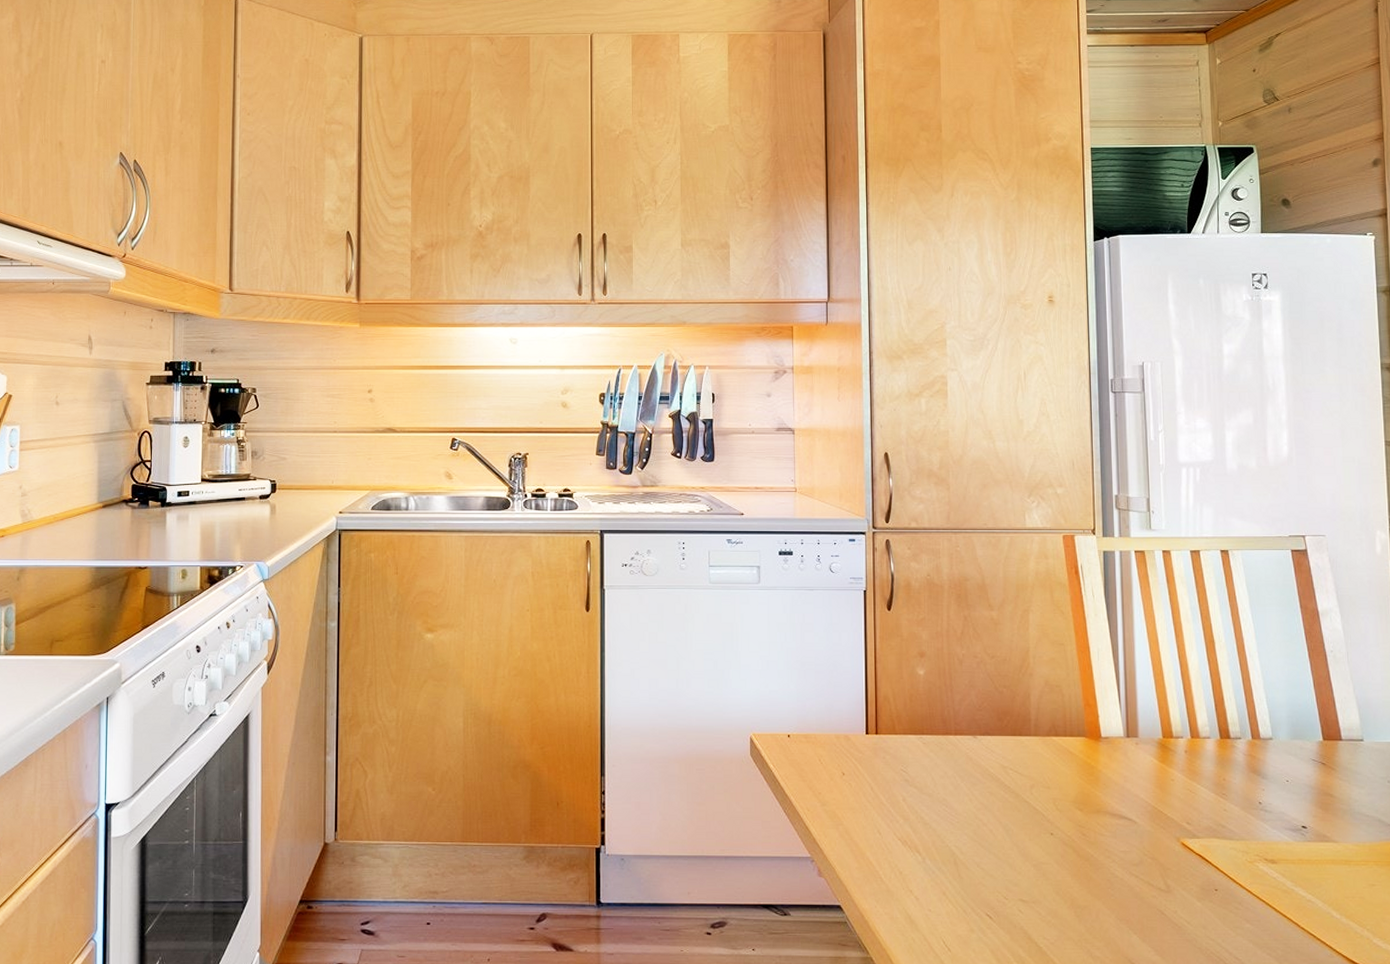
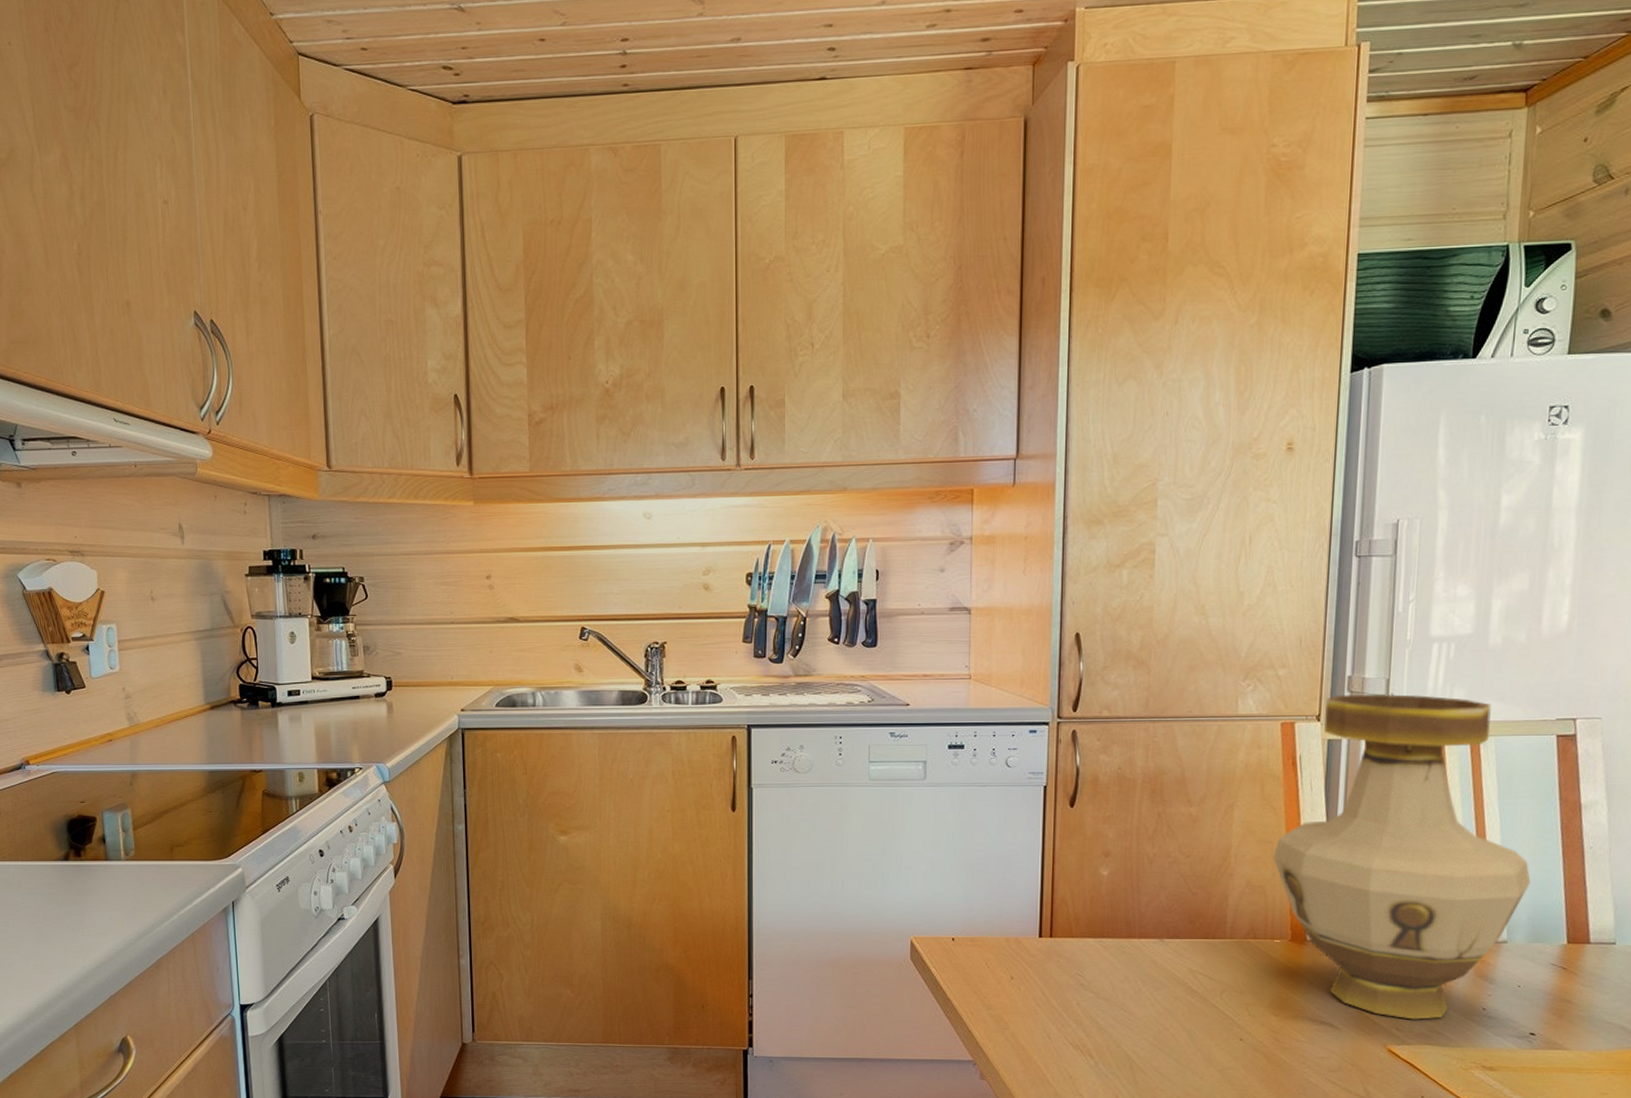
vase: none [1065,511,1286,814] -> present [1272,693,1531,1020]

